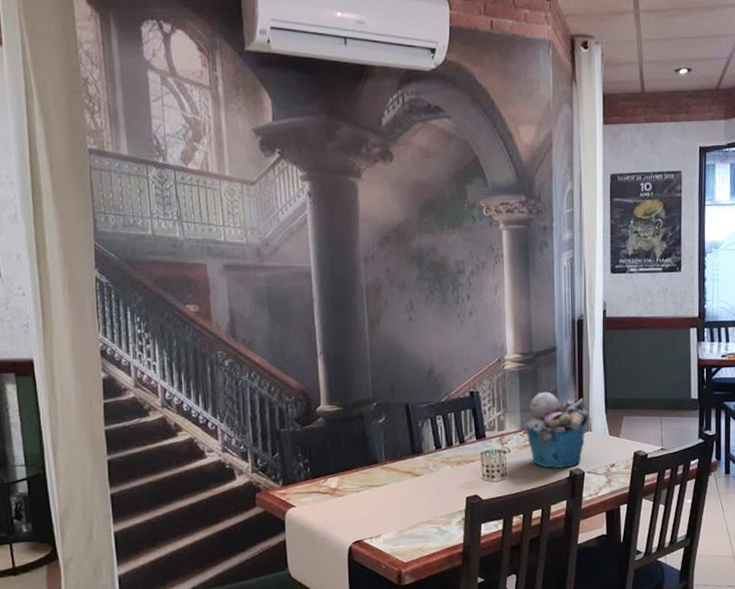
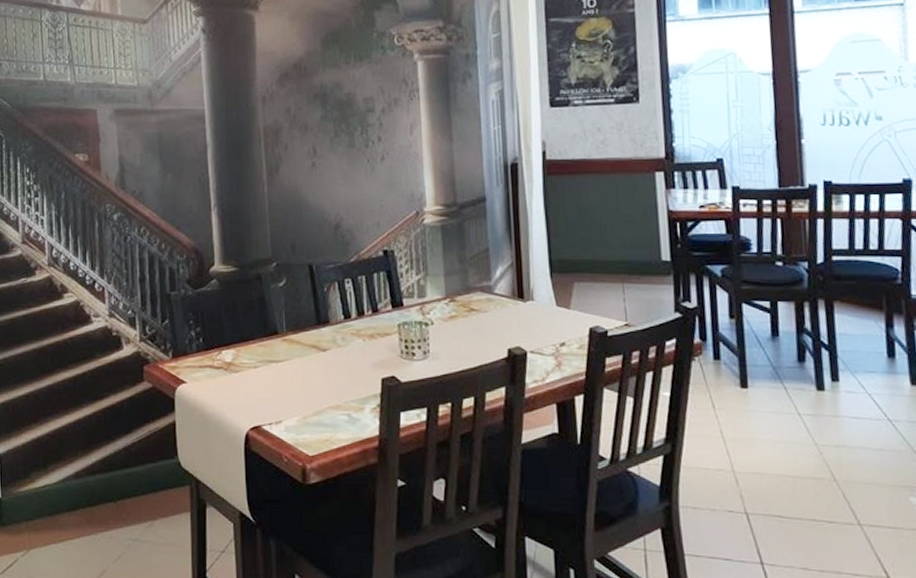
bucket: present [525,391,591,468] -> none [450,251,533,346]

